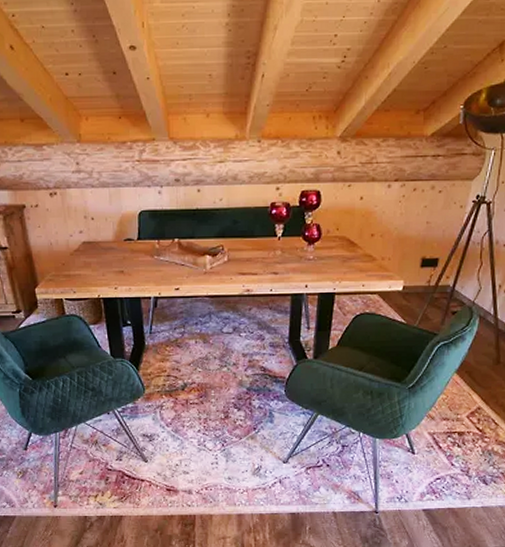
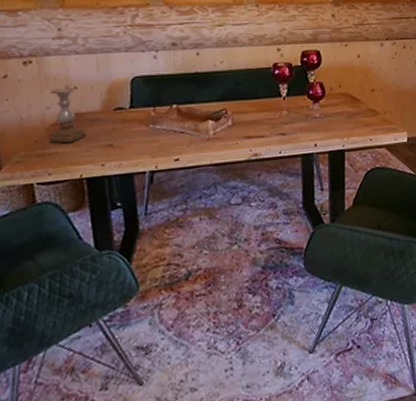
candle holder: none [72,217,102,267] -> present [49,87,86,144]

